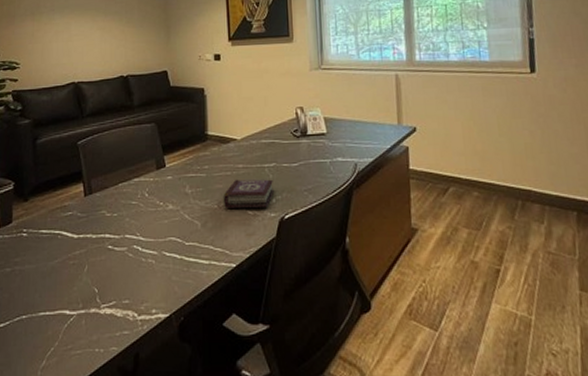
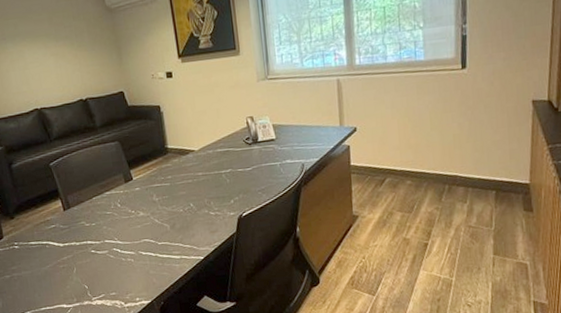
book: present [223,179,275,209] -> none [187,183,232,211]

